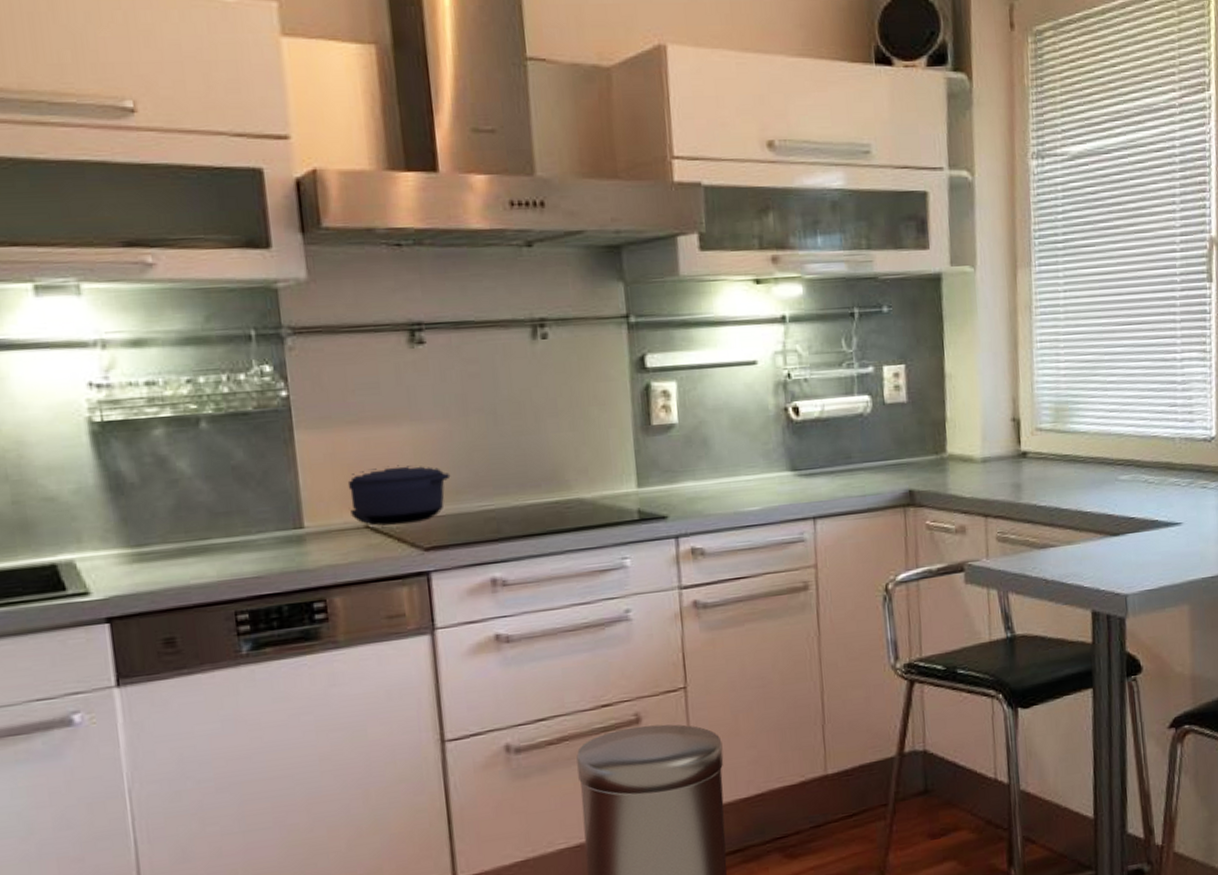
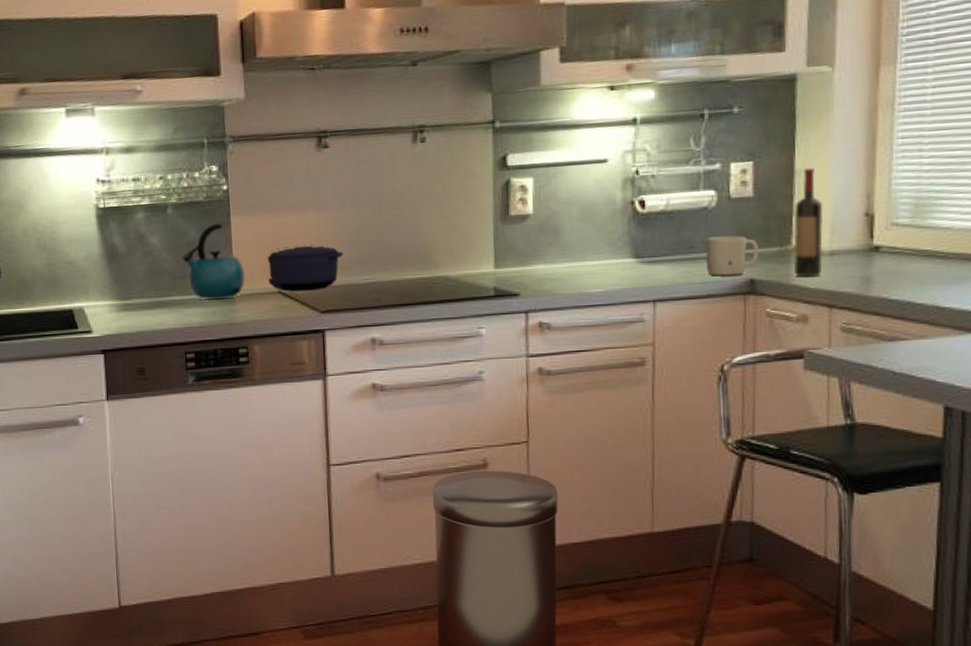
kettle: none [225,440,318,541] -> present [182,223,245,299]
mug: none [863,443,916,489] -> present [706,235,759,277]
wine bottle: none [947,371,976,486] -> present [793,167,824,277]

